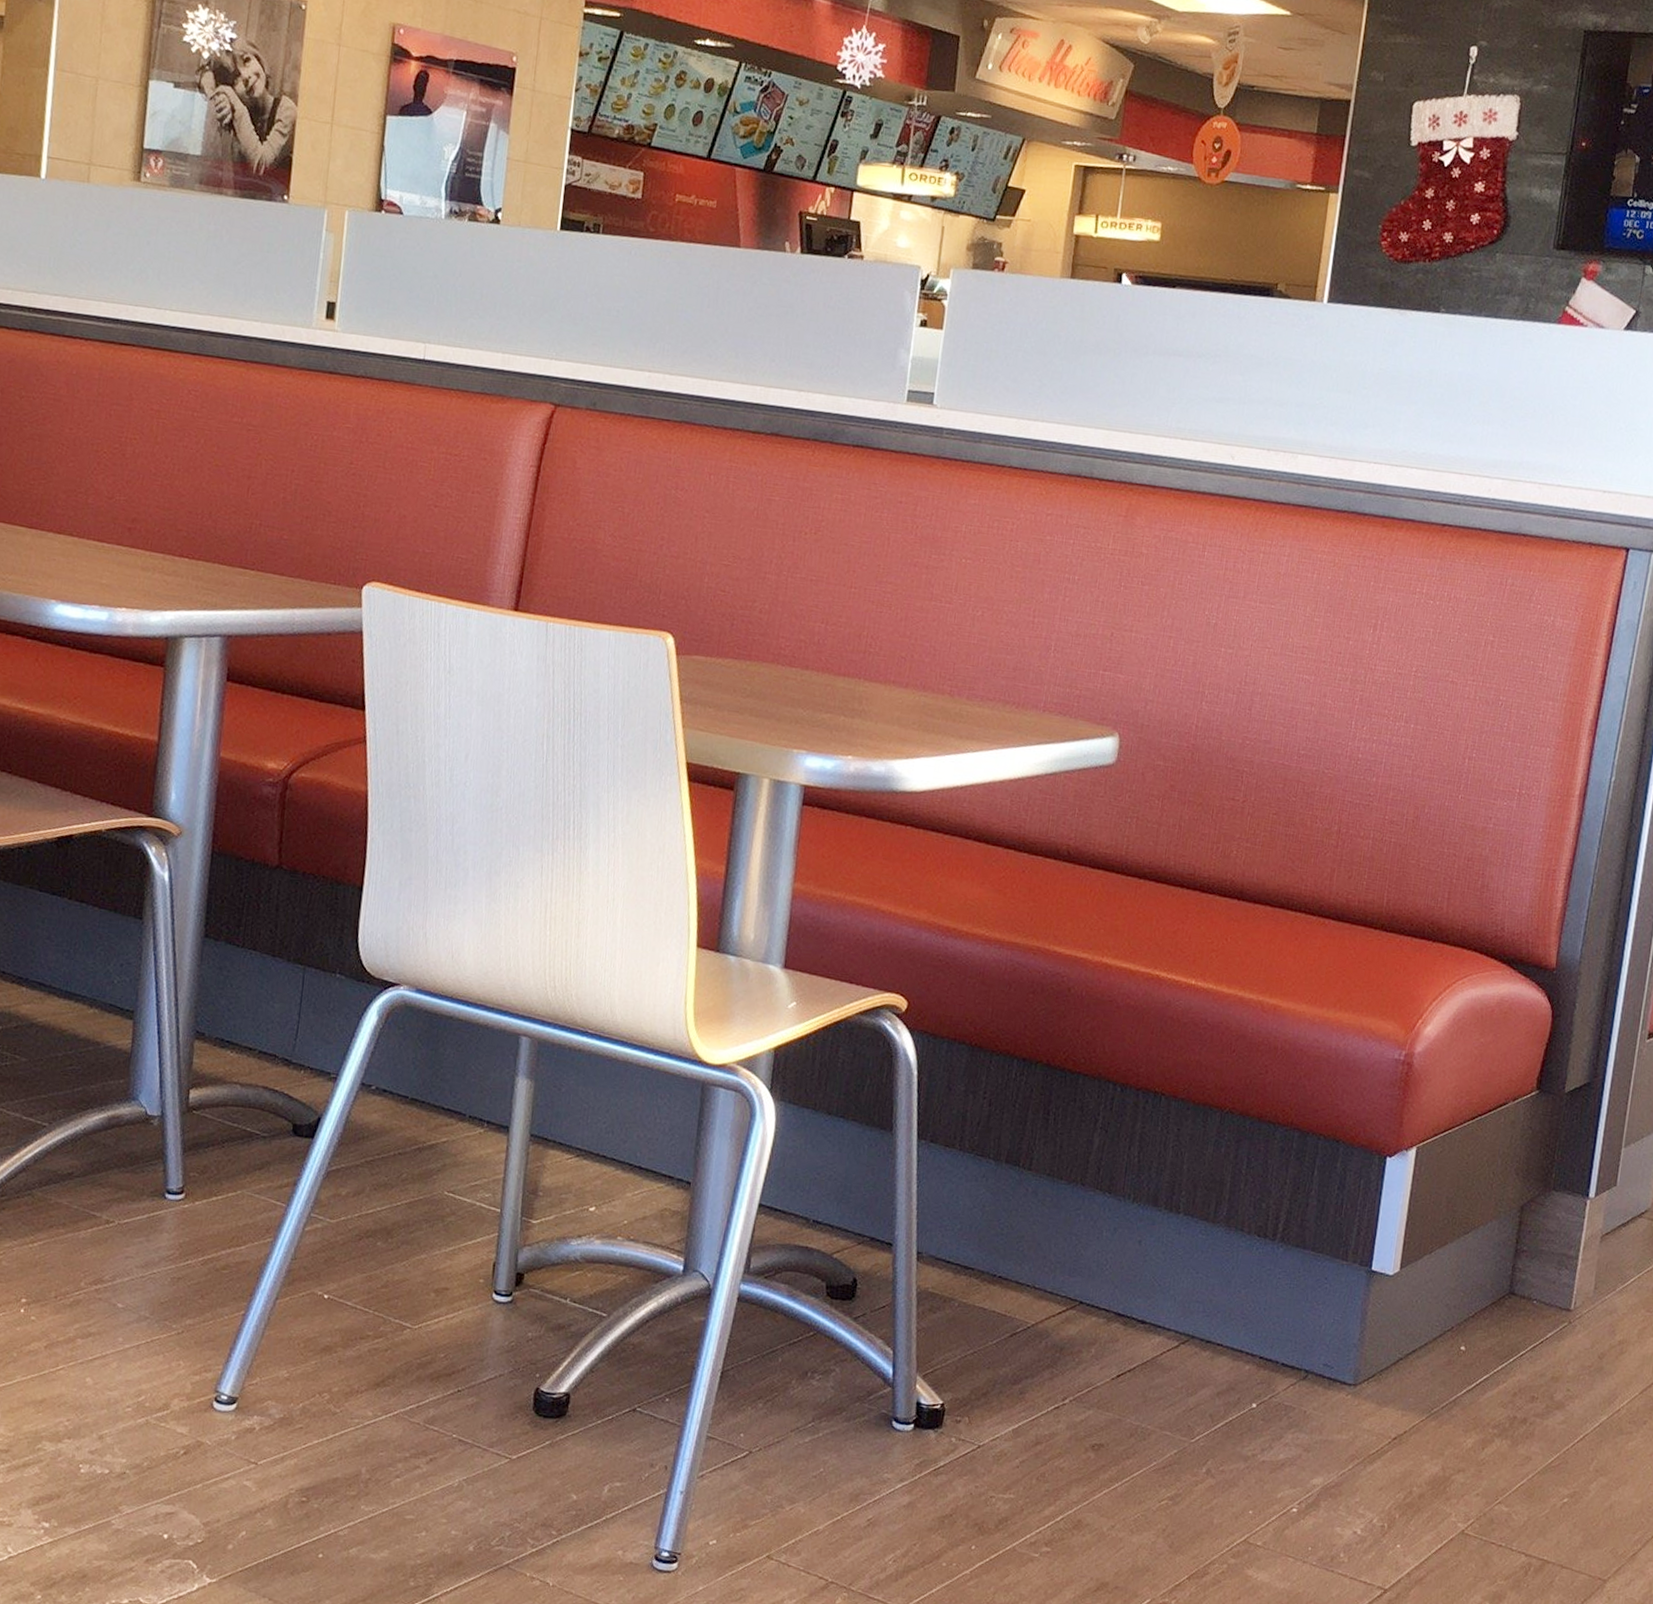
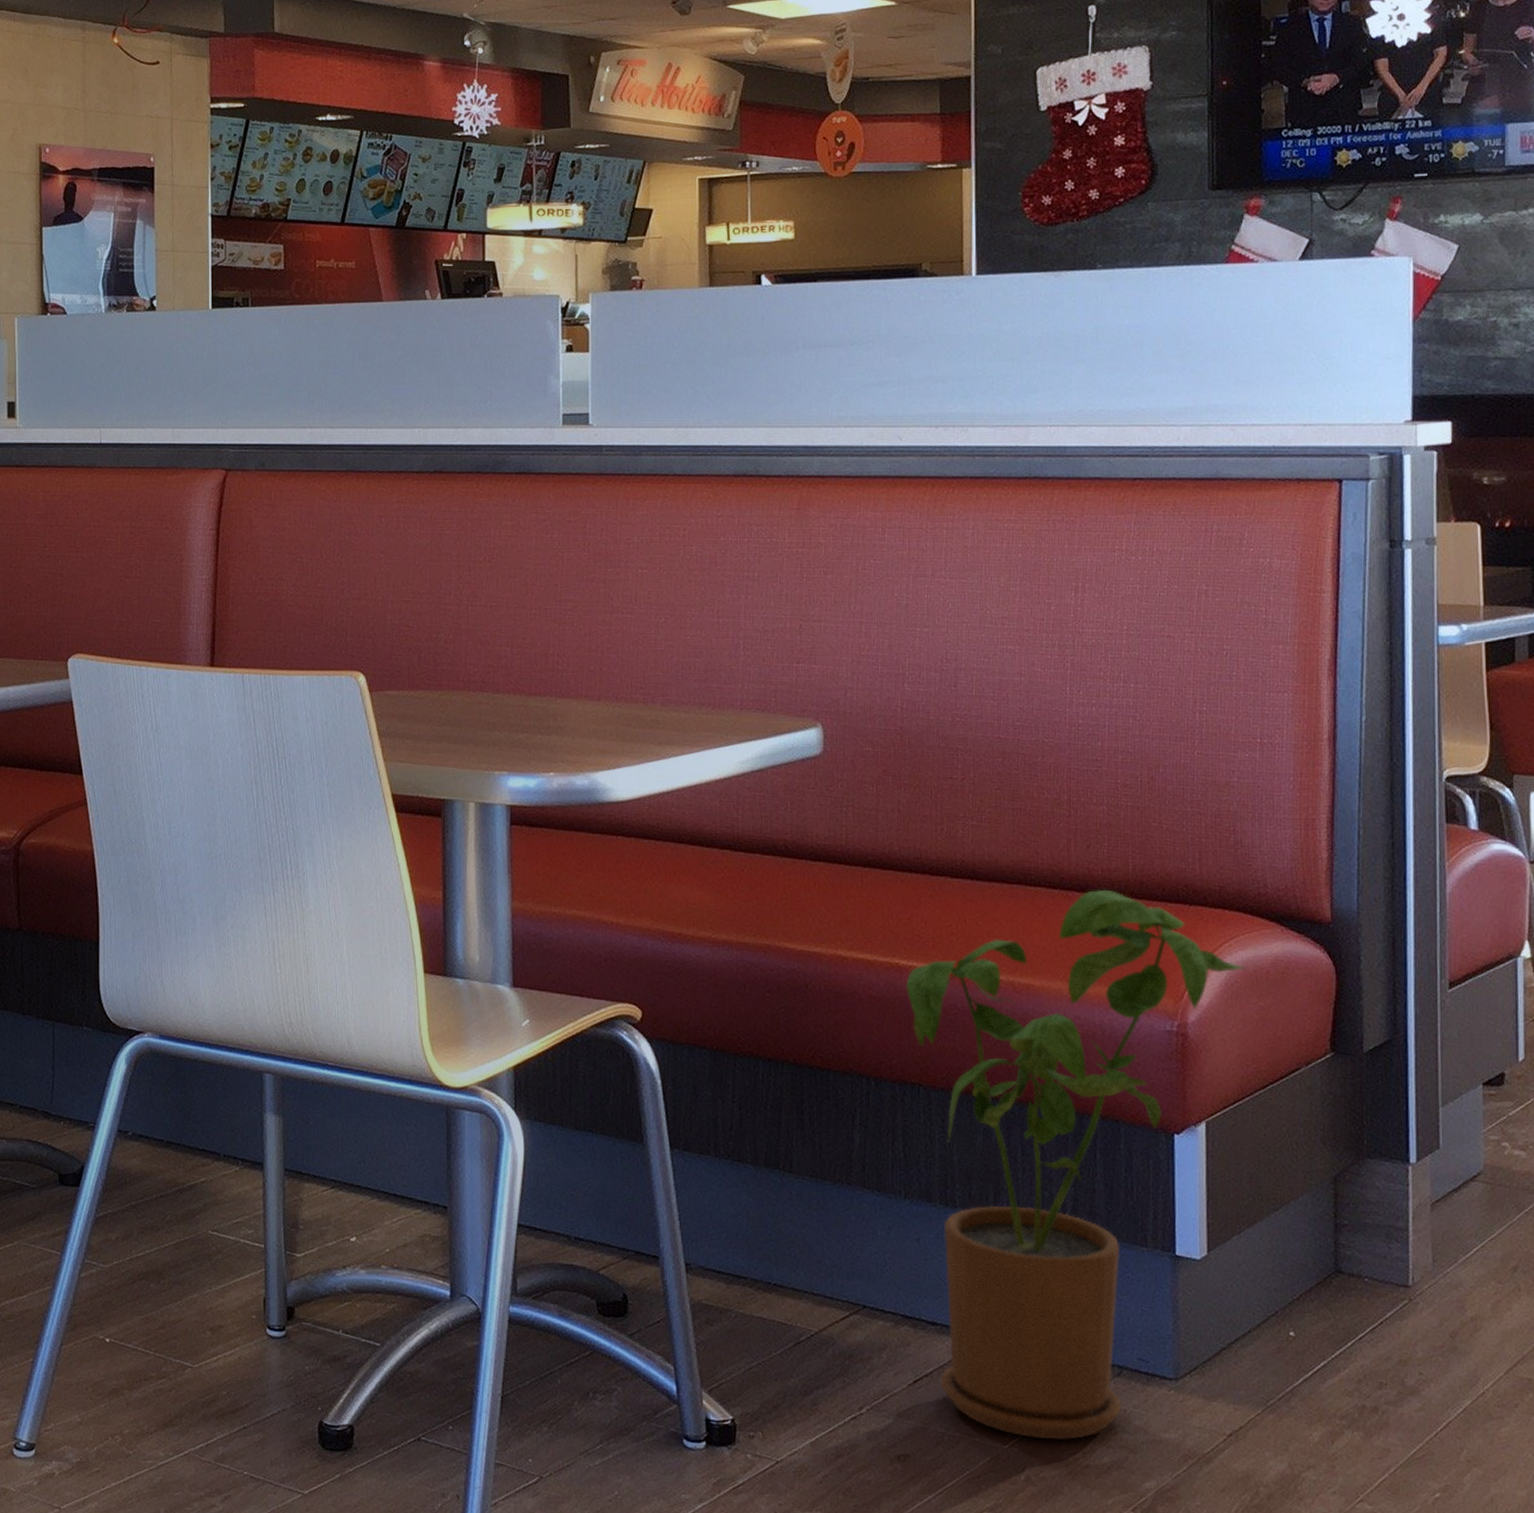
house plant: none [1140,919,1477,1438] -> present [906,889,1249,1441]

